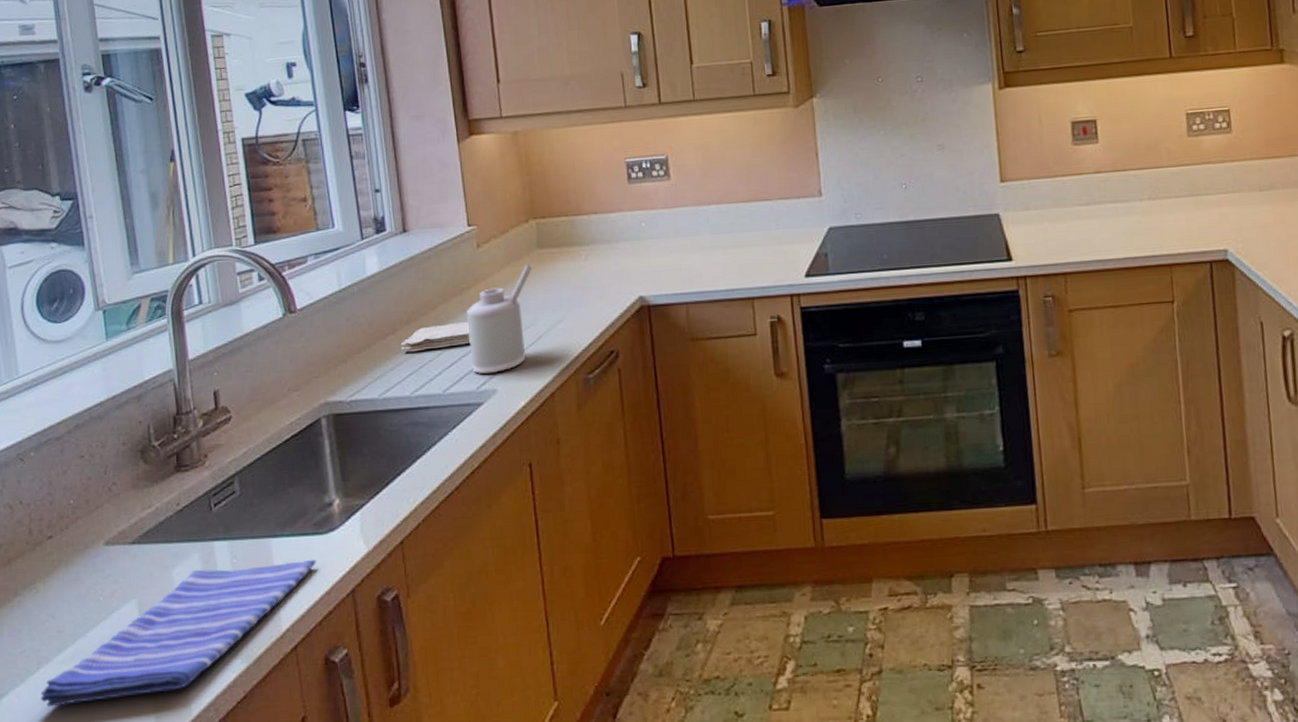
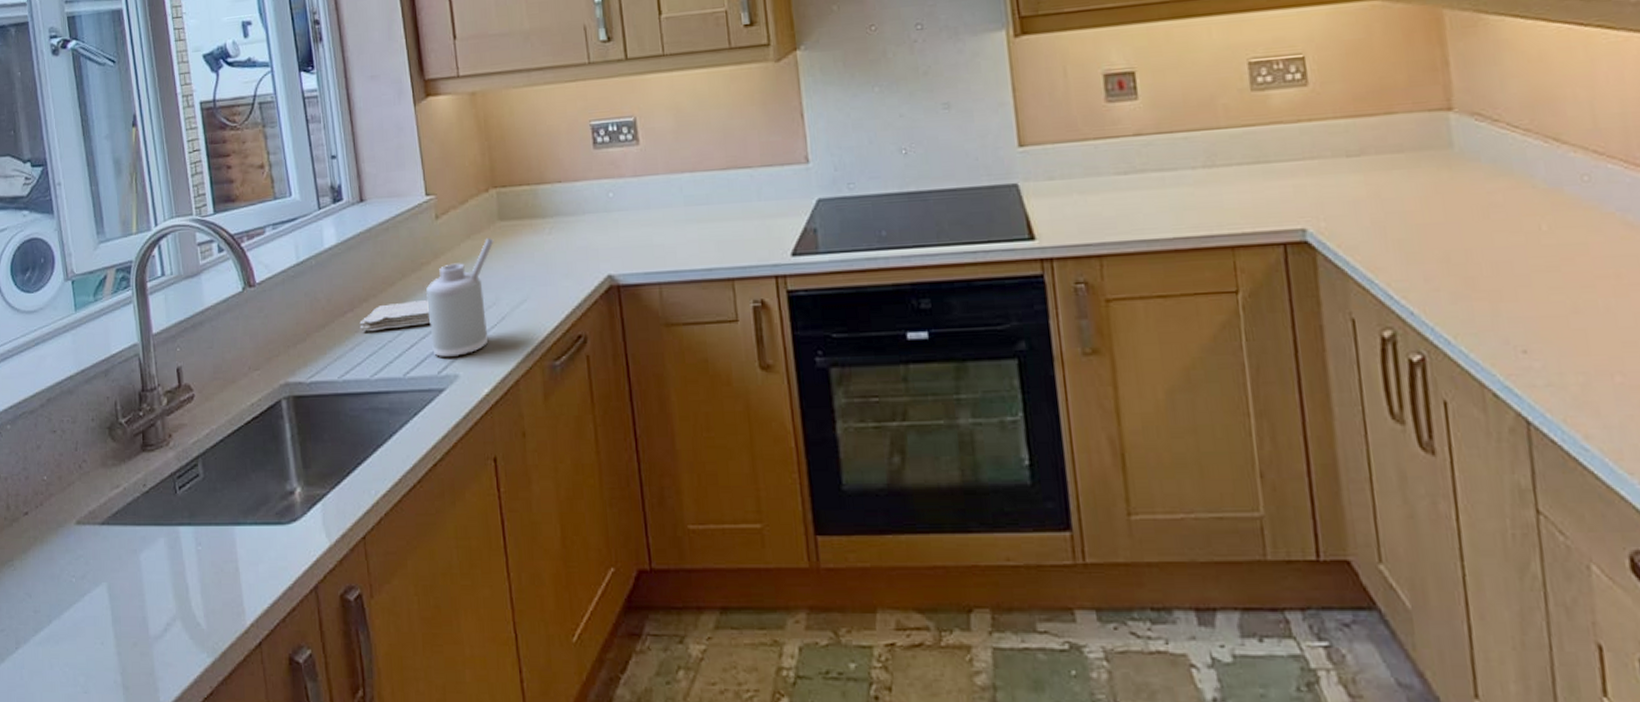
dish towel: present [40,559,316,707] -> none [19,550,279,689]

